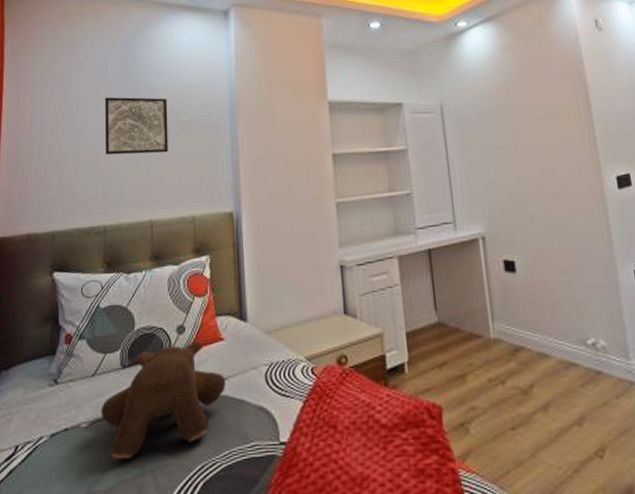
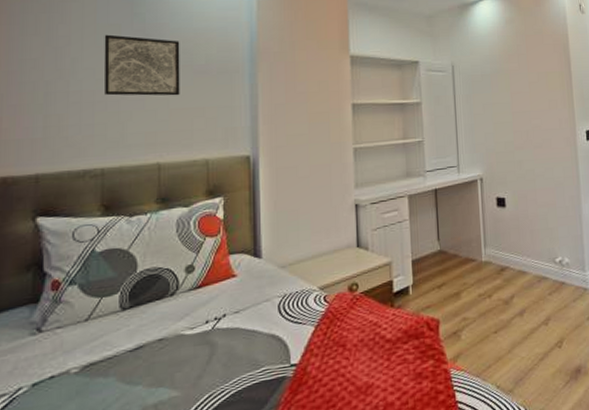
teddy bear: present [100,342,226,459] -> none [95,280,238,400]

